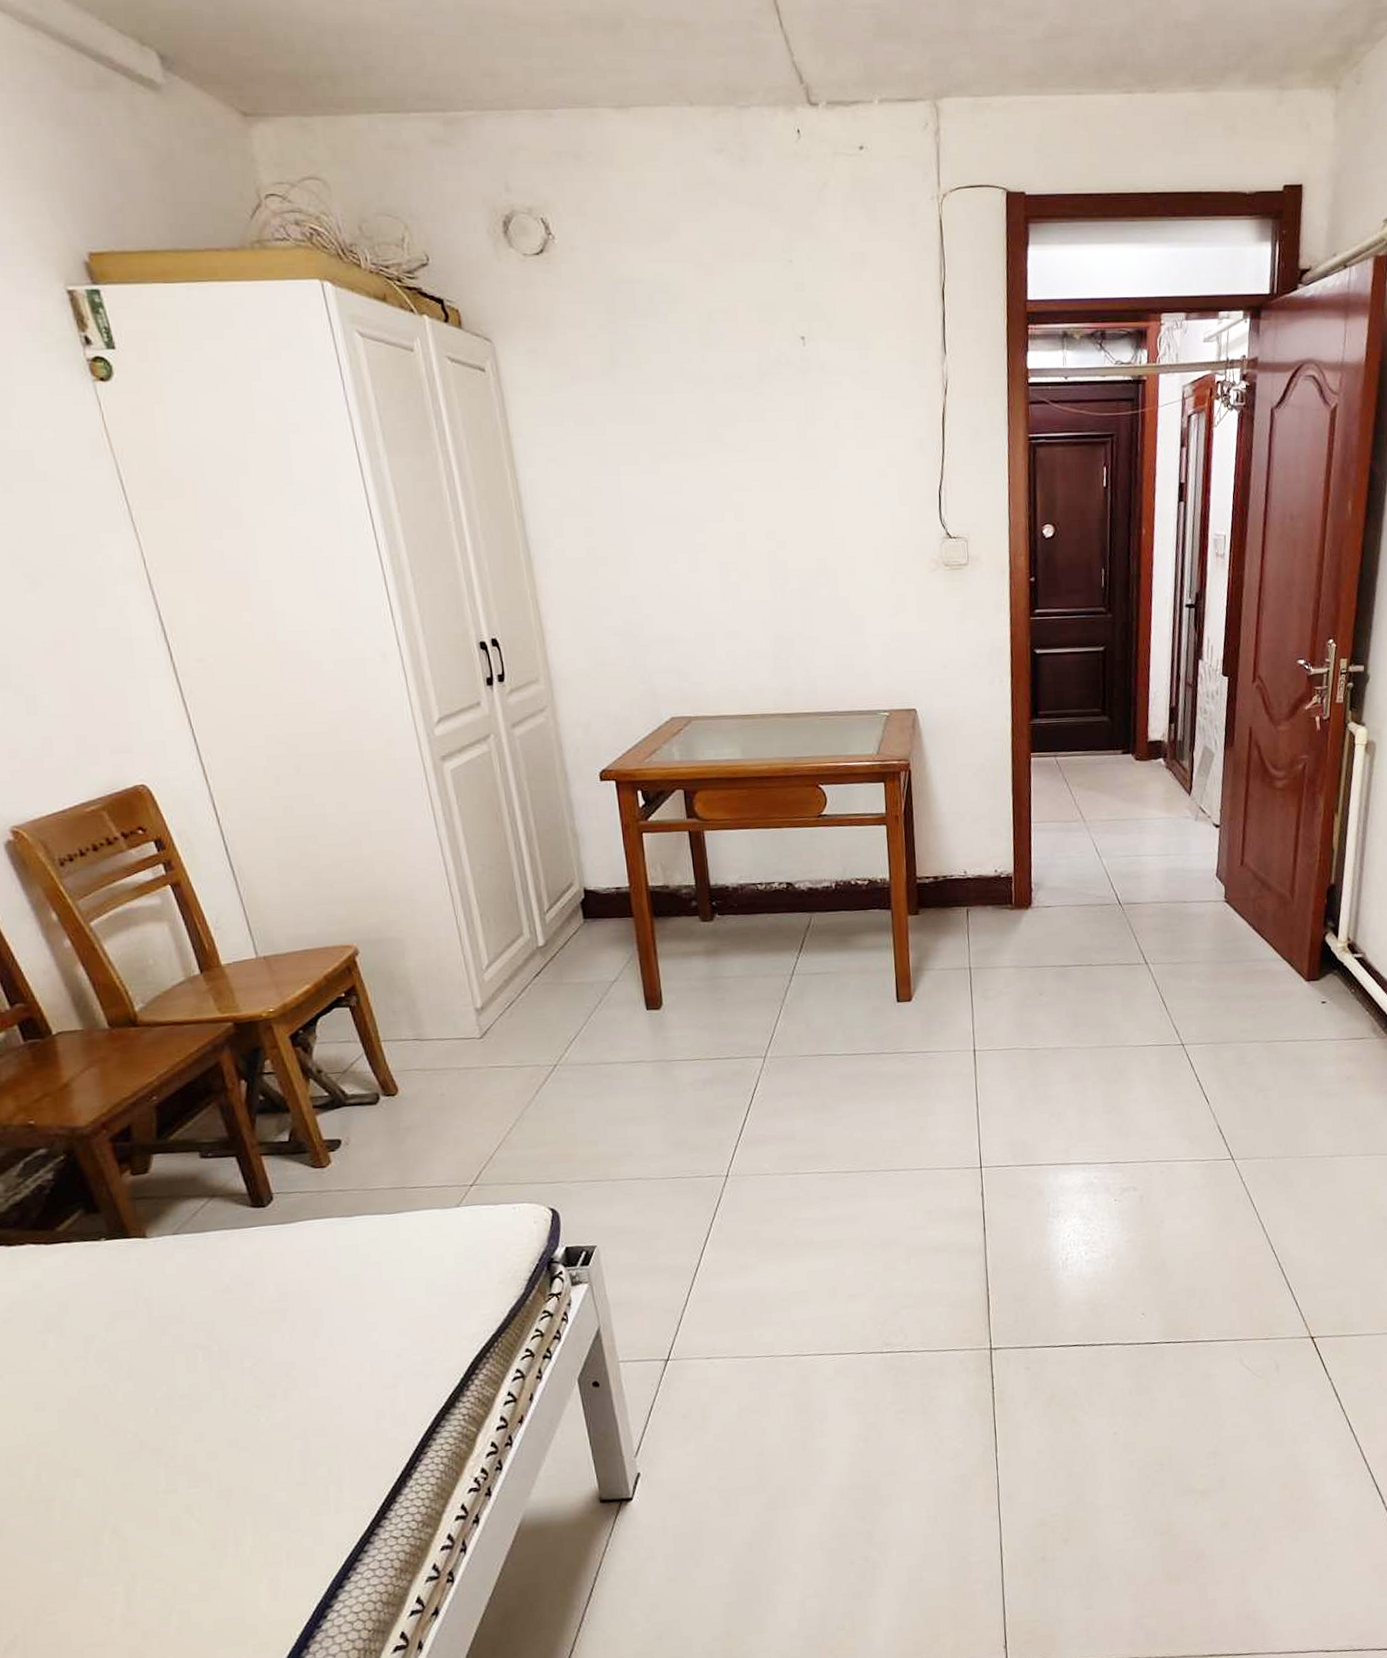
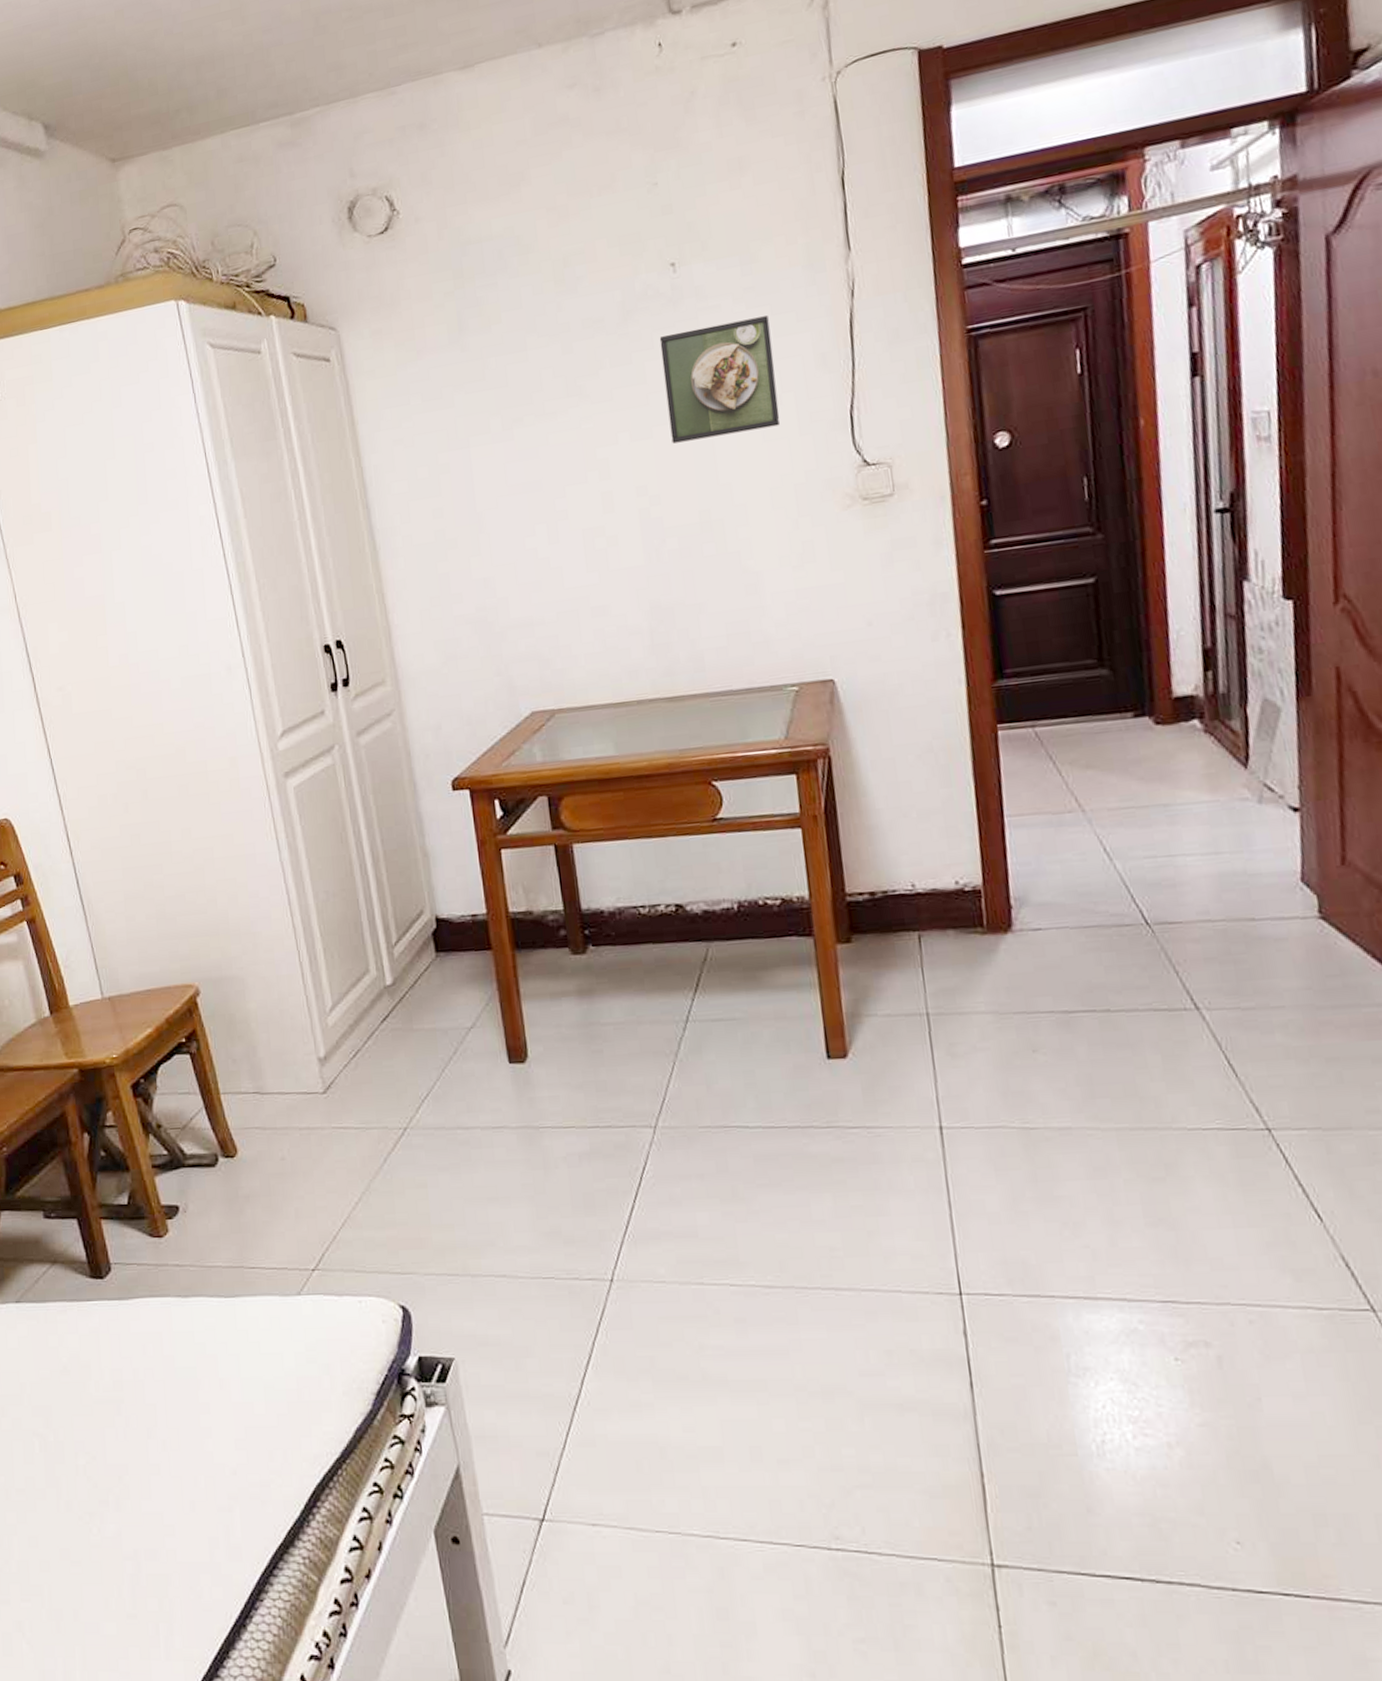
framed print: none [789,398,885,497] -> present [659,315,781,444]

